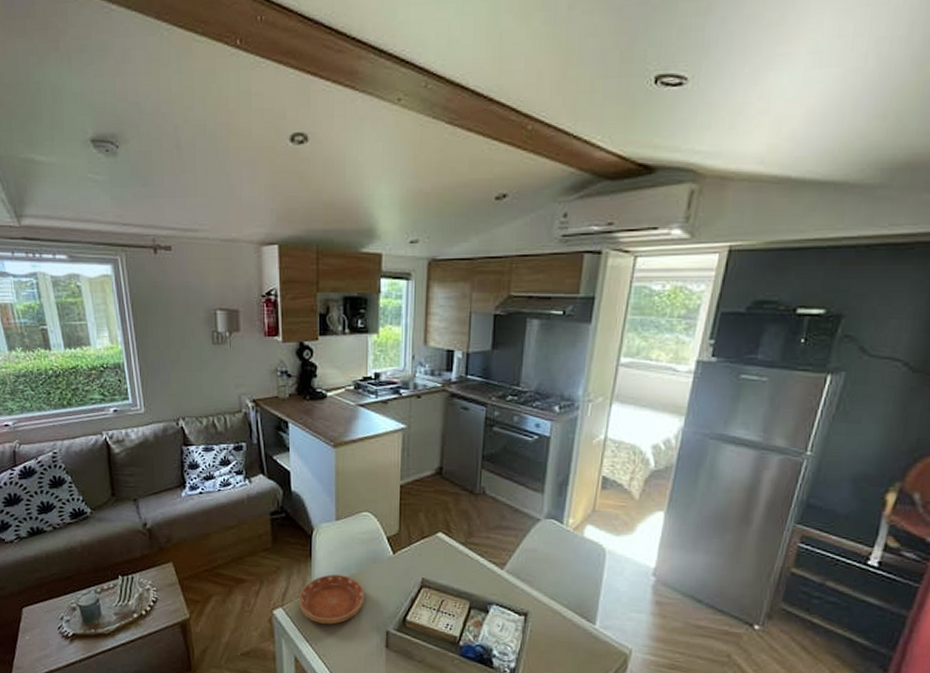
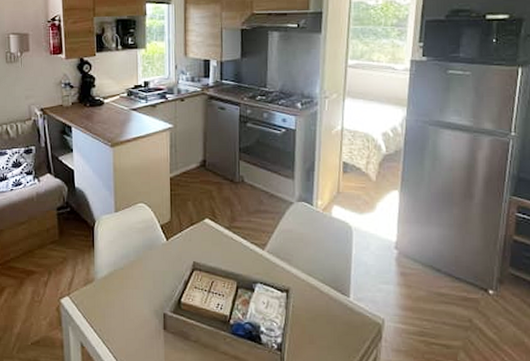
saucer: present [298,574,365,624] -> none [83,262,143,310]

